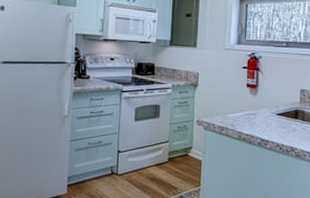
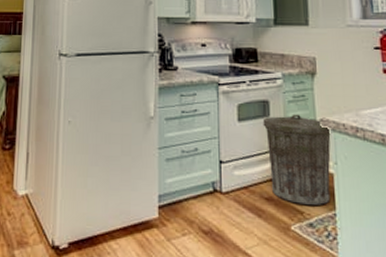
trash can: none [153,116,204,183] -> present [262,114,332,205]

